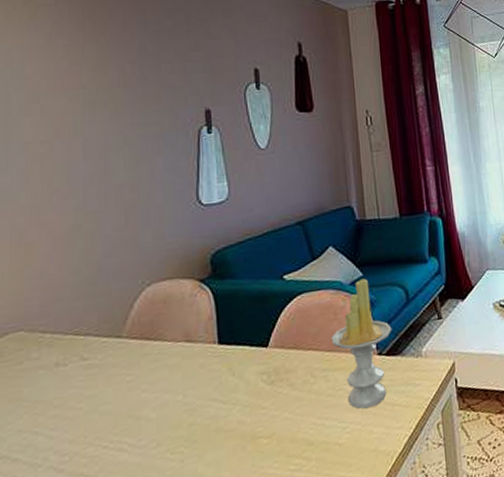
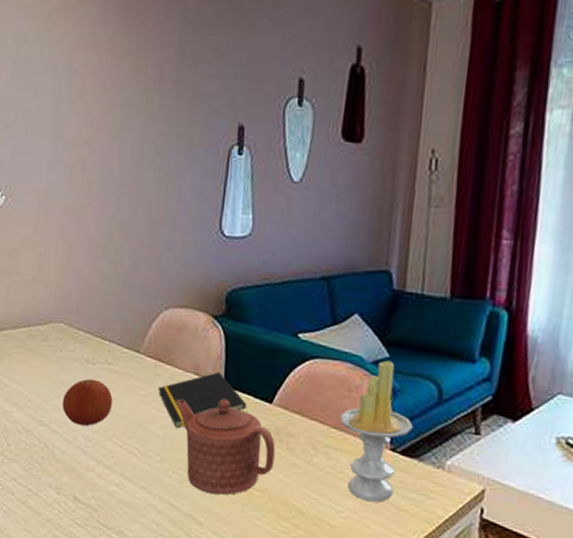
fruit: none [25,381,93,442] -> present [62,378,113,427]
notepad: none [146,332,244,404] -> present [157,372,247,428]
teapot: none [168,356,278,462] -> present [176,398,276,495]

